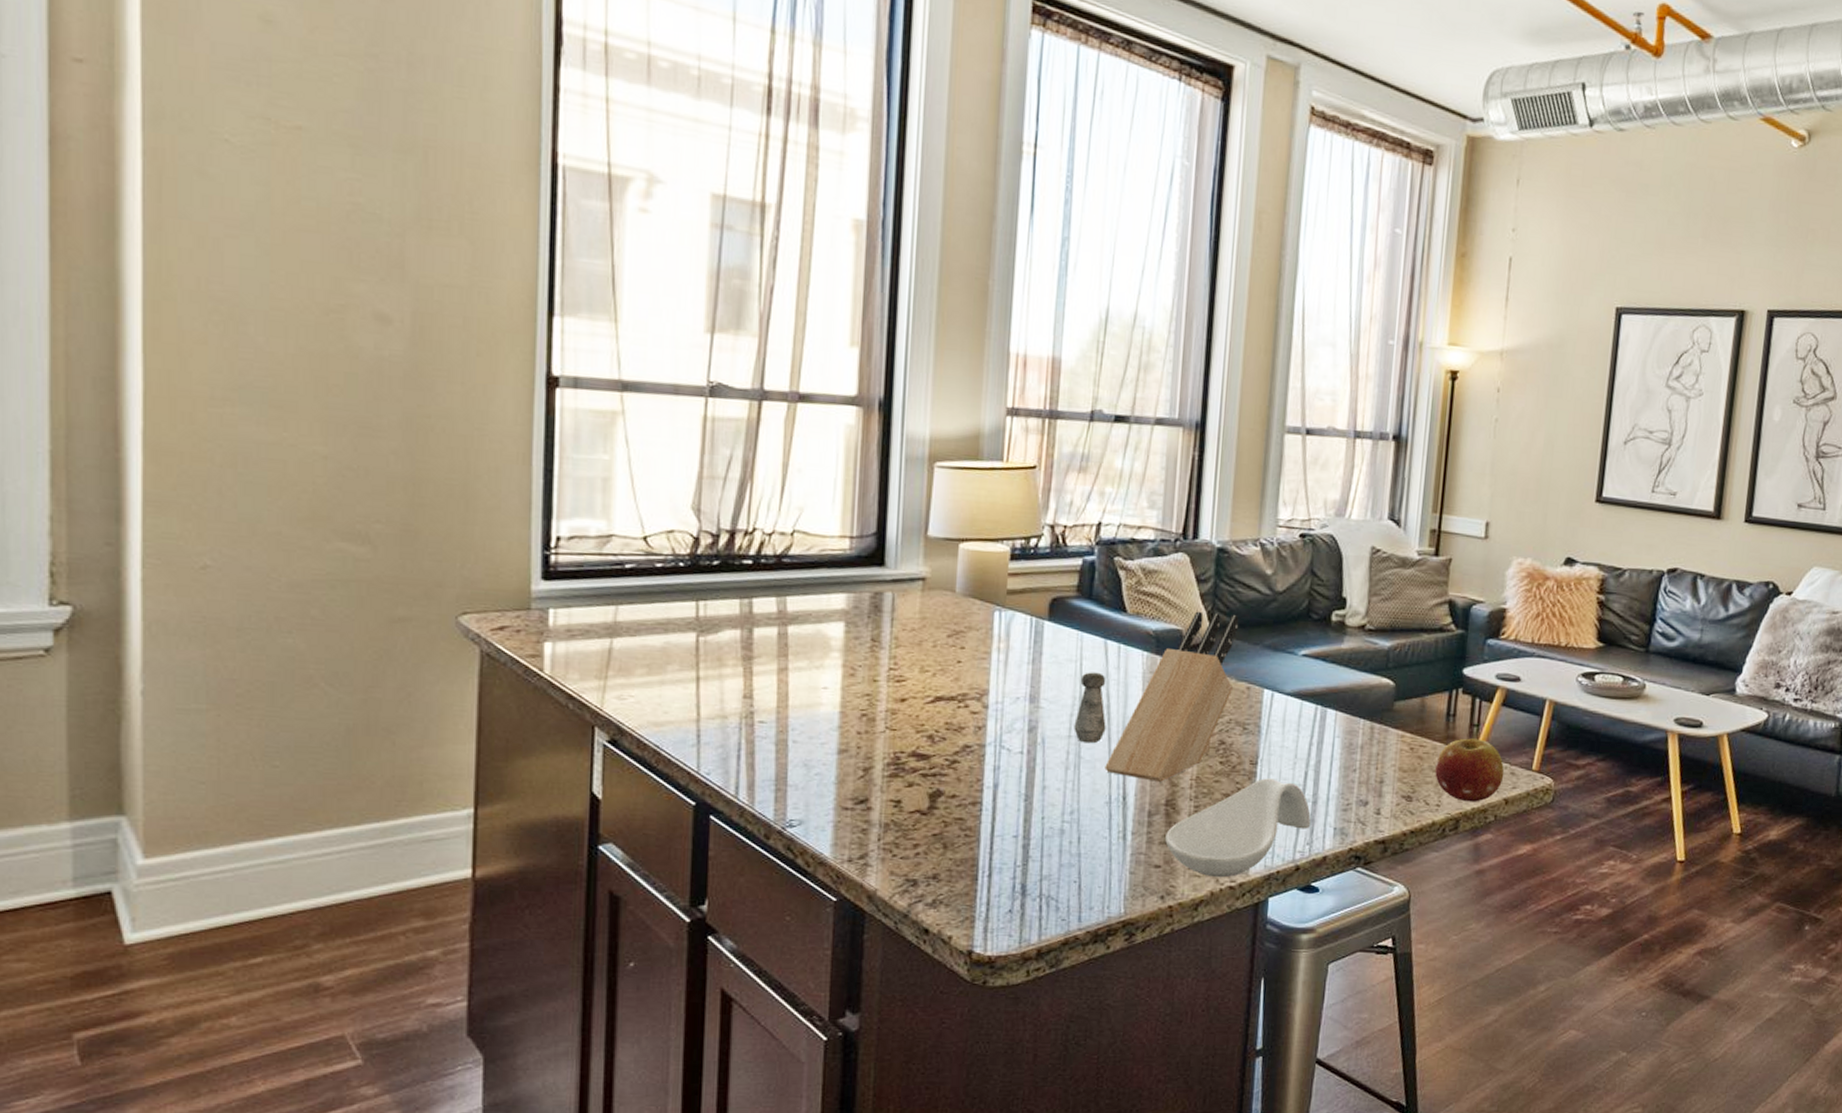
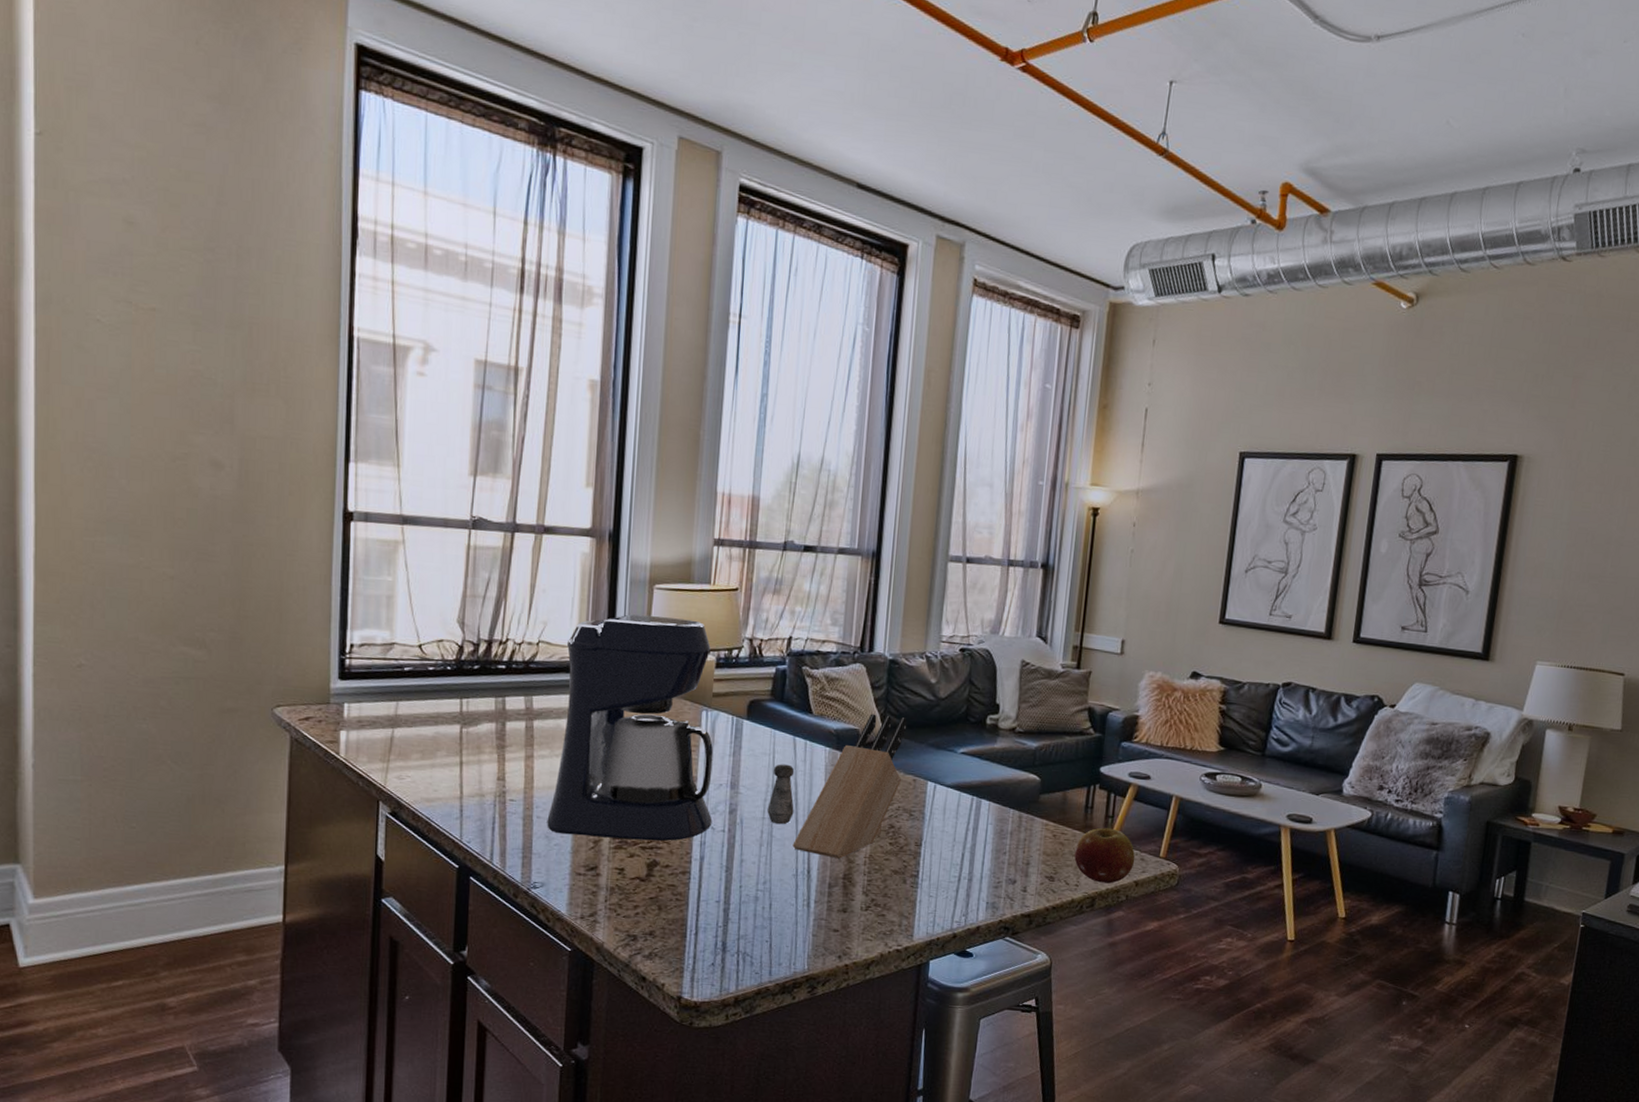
coffee maker: none [805,497,1009,767] -> present [547,614,714,841]
spoon rest: present [1165,778,1311,878] -> none [843,858,967,942]

